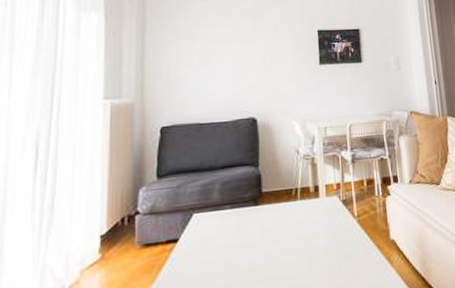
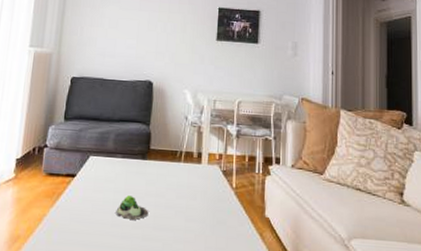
succulent plant: none [231,249,268,277] -> present [116,195,149,220]

